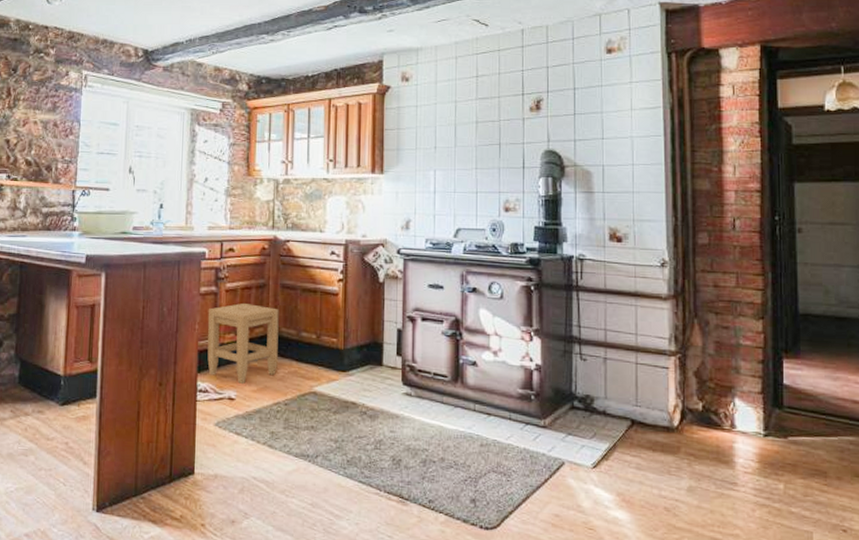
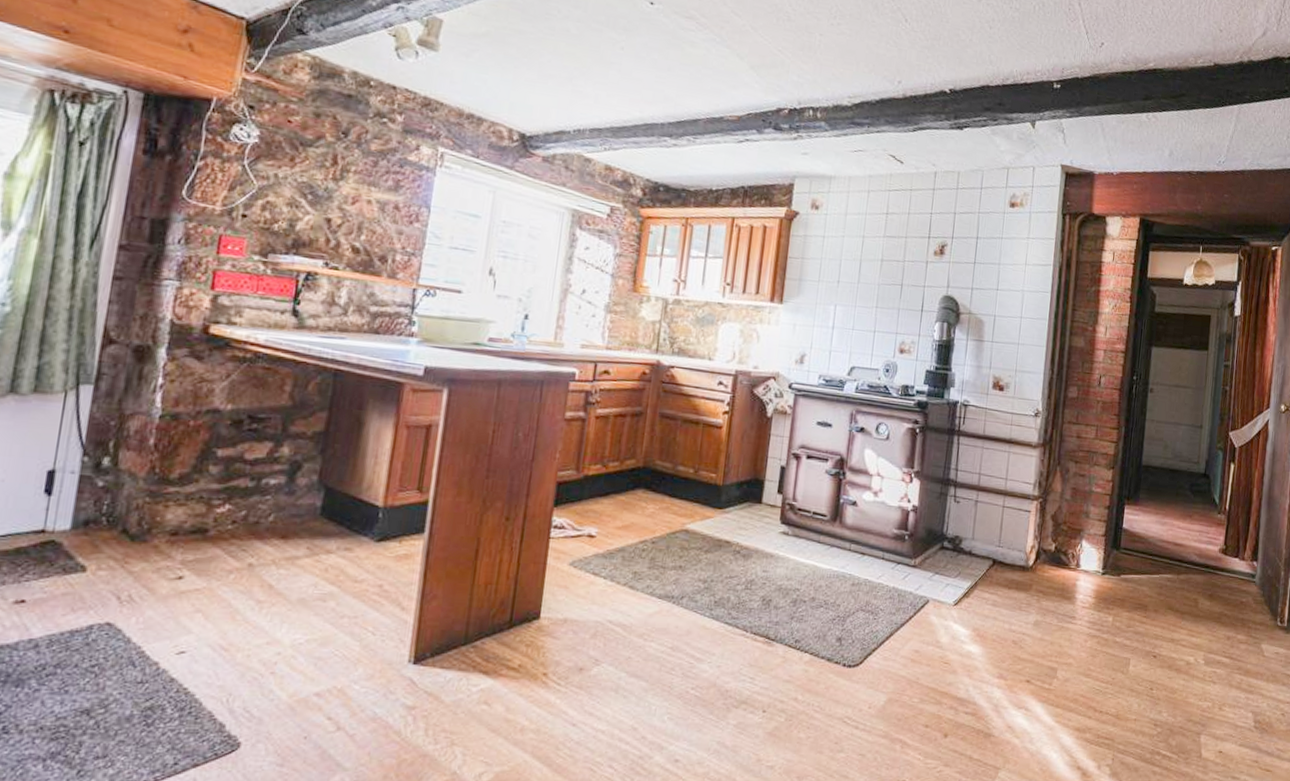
stool: present [207,302,279,384] -> none [566,431,655,520]

